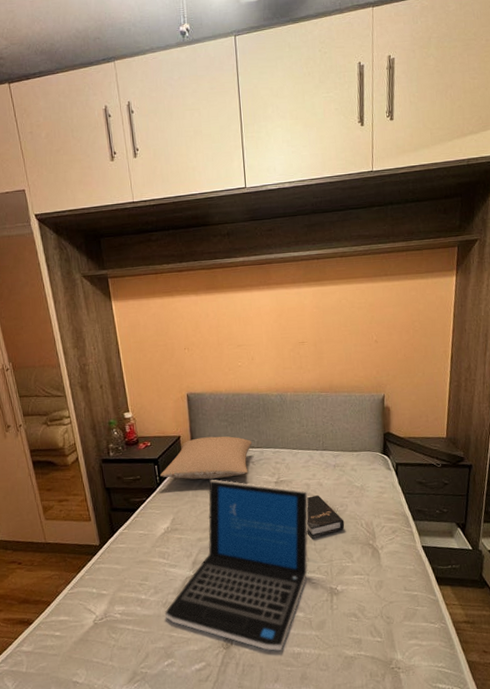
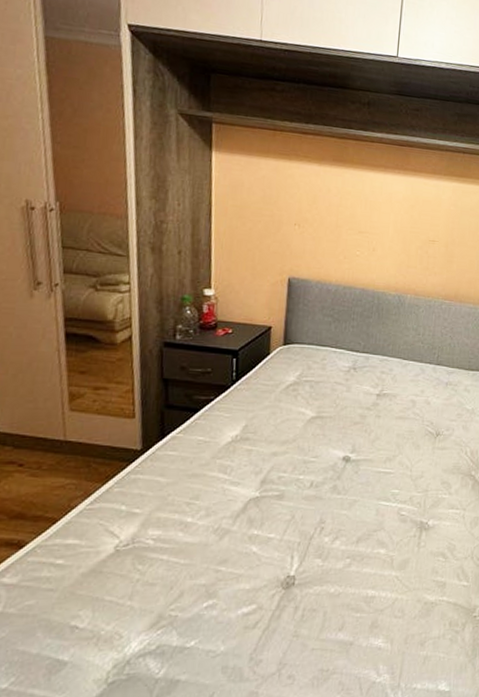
pillow: present [160,436,252,480] -> none [238,331,357,383]
laptop: present [164,479,309,651] -> none [214,384,414,593]
hardback book: present [306,495,345,539] -> none [404,415,448,465]

